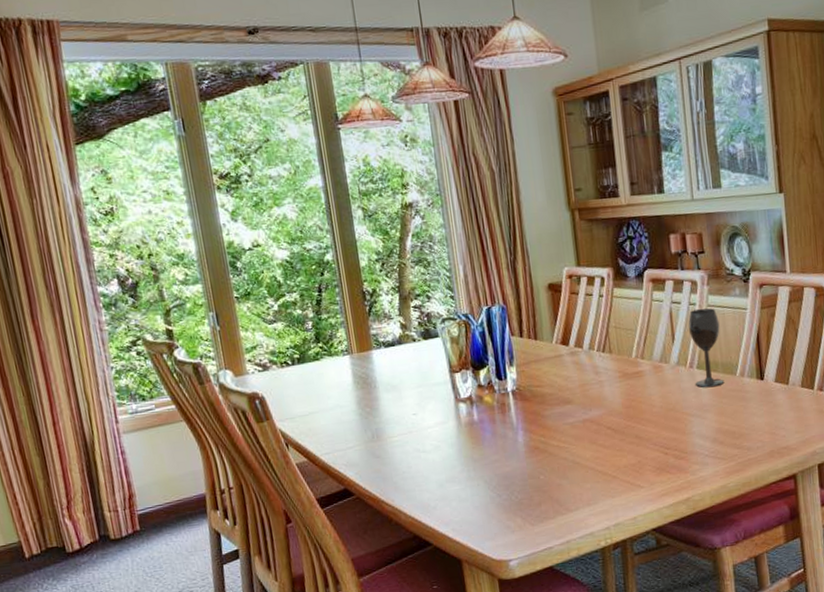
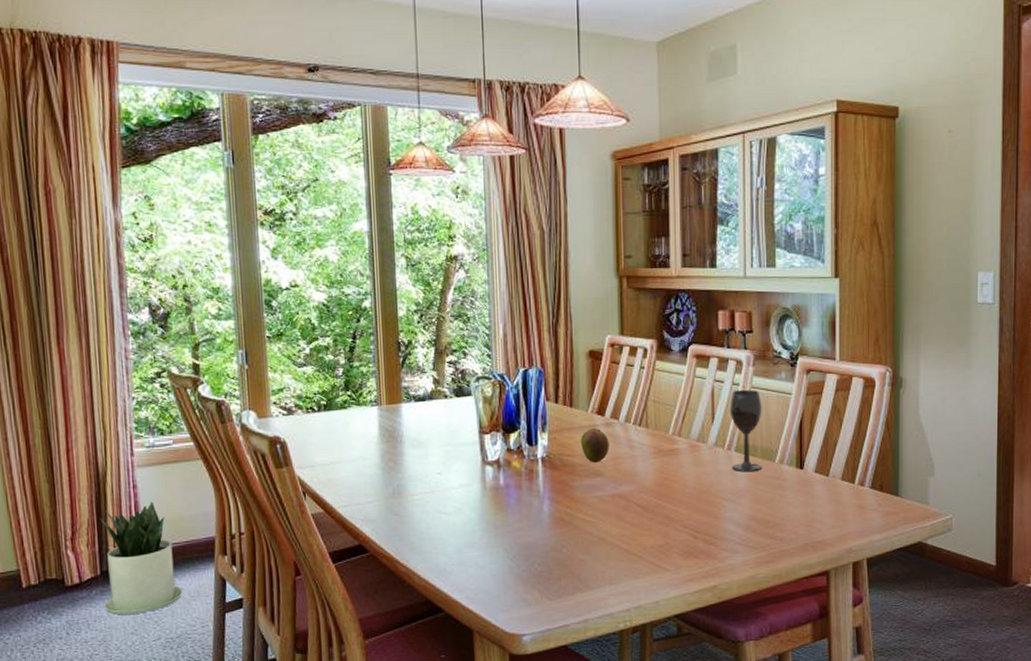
planter: none [93,465,180,576] -> present [100,501,183,615]
fruit: none [548,358,576,391] -> present [581,428,609,463]

